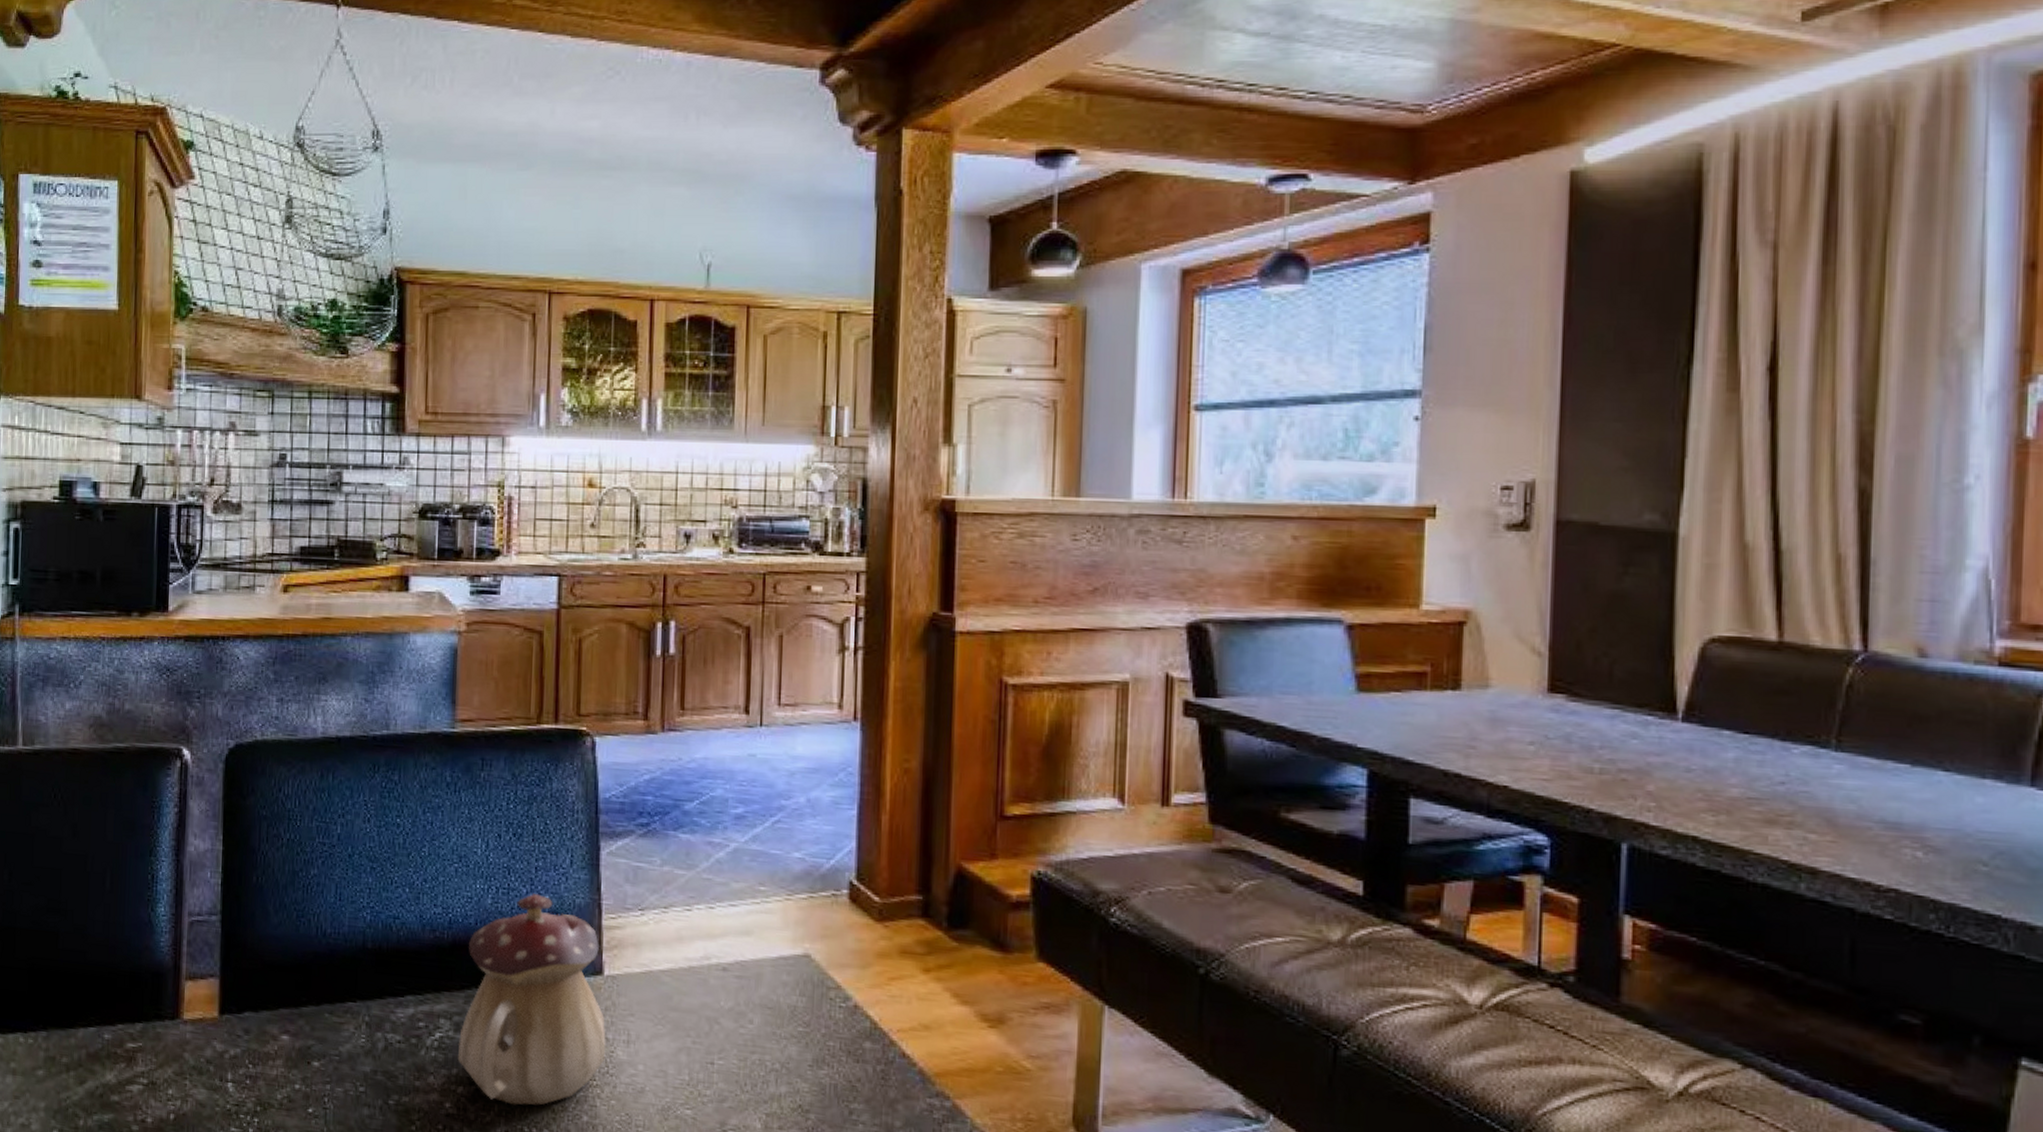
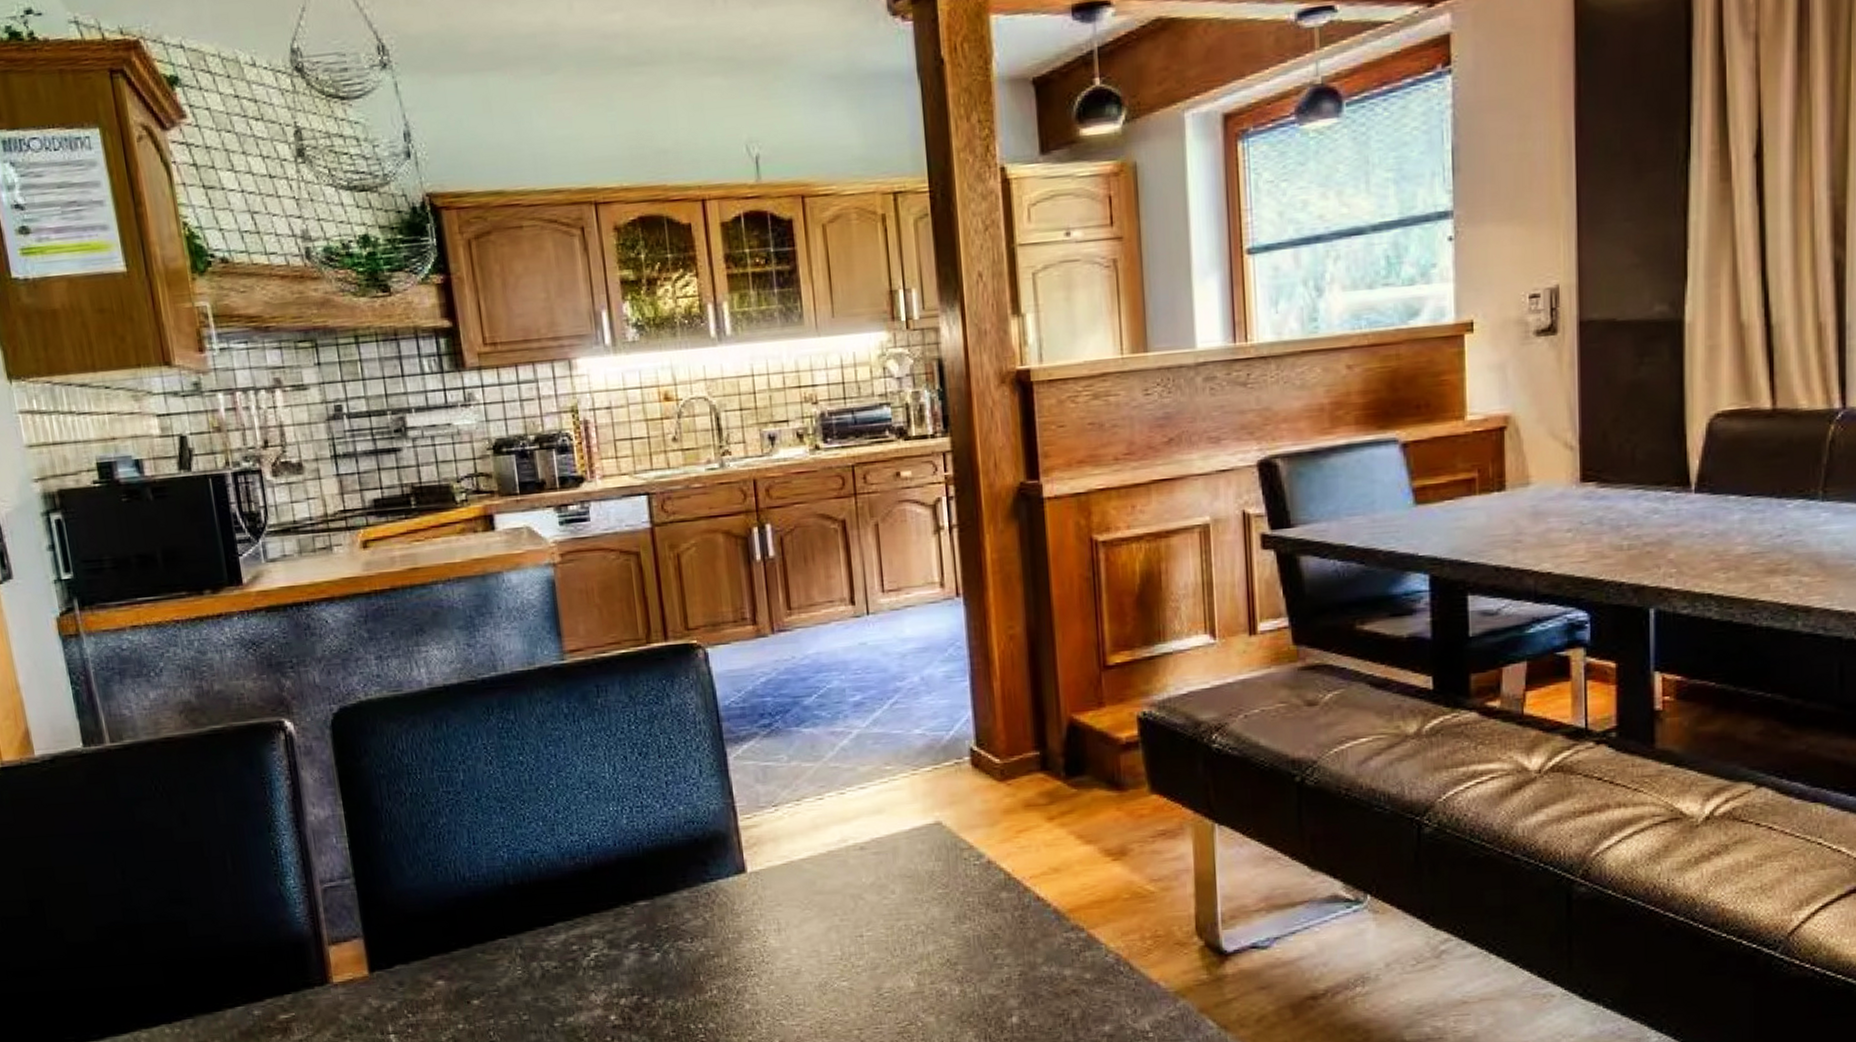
teapot: present [457,894,606,1105] -> none [609,807,759,1007]

